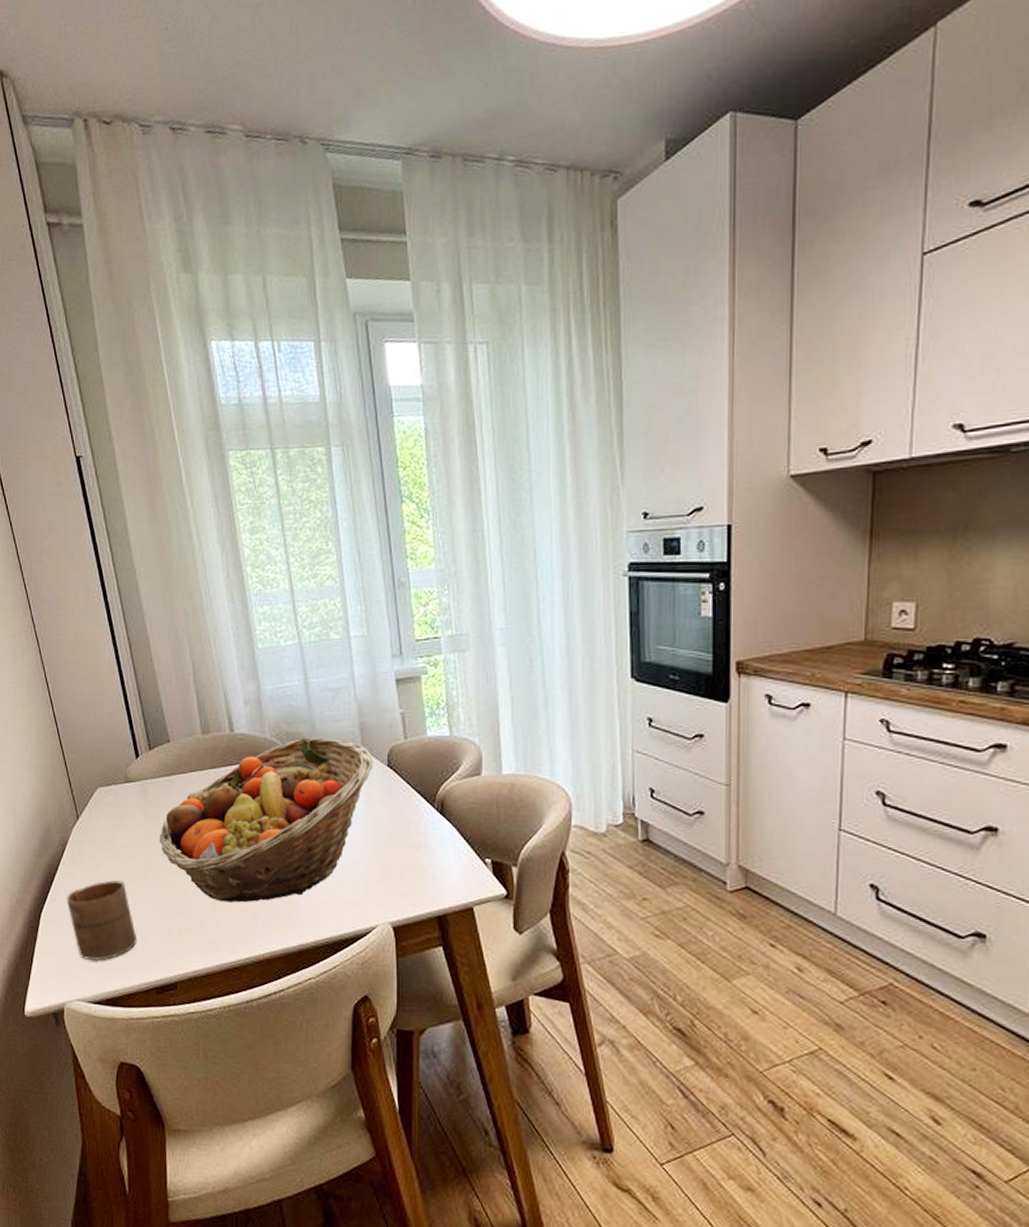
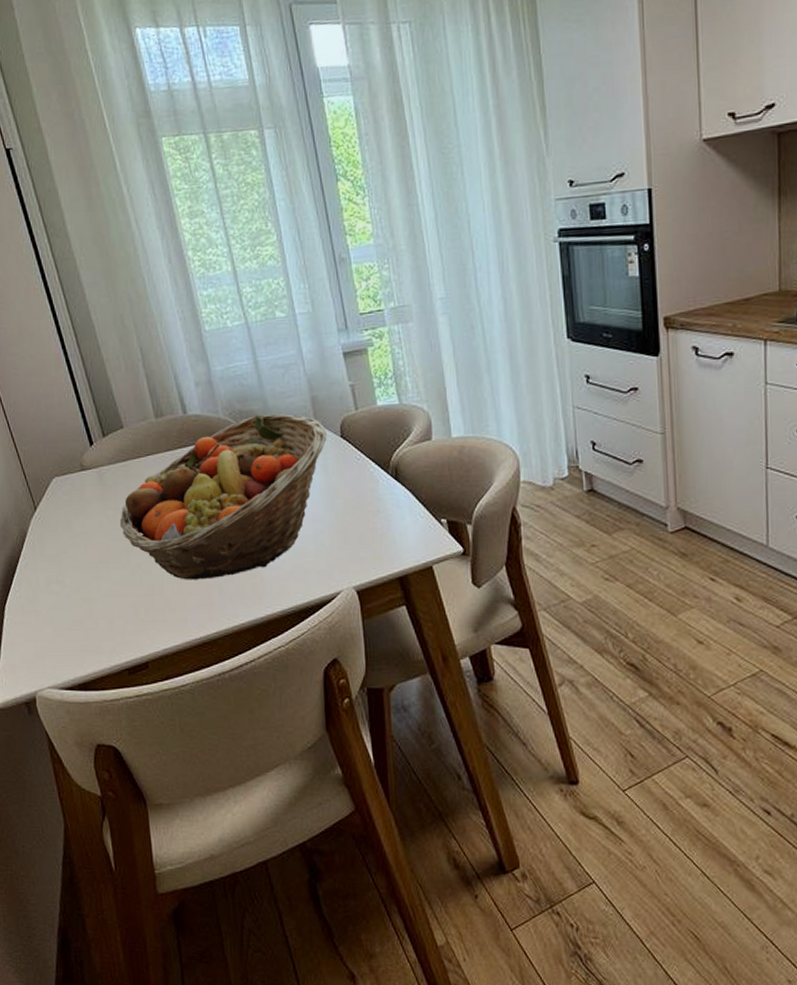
cup: present [66,880,137,961] -> none [29,567,105,647]

